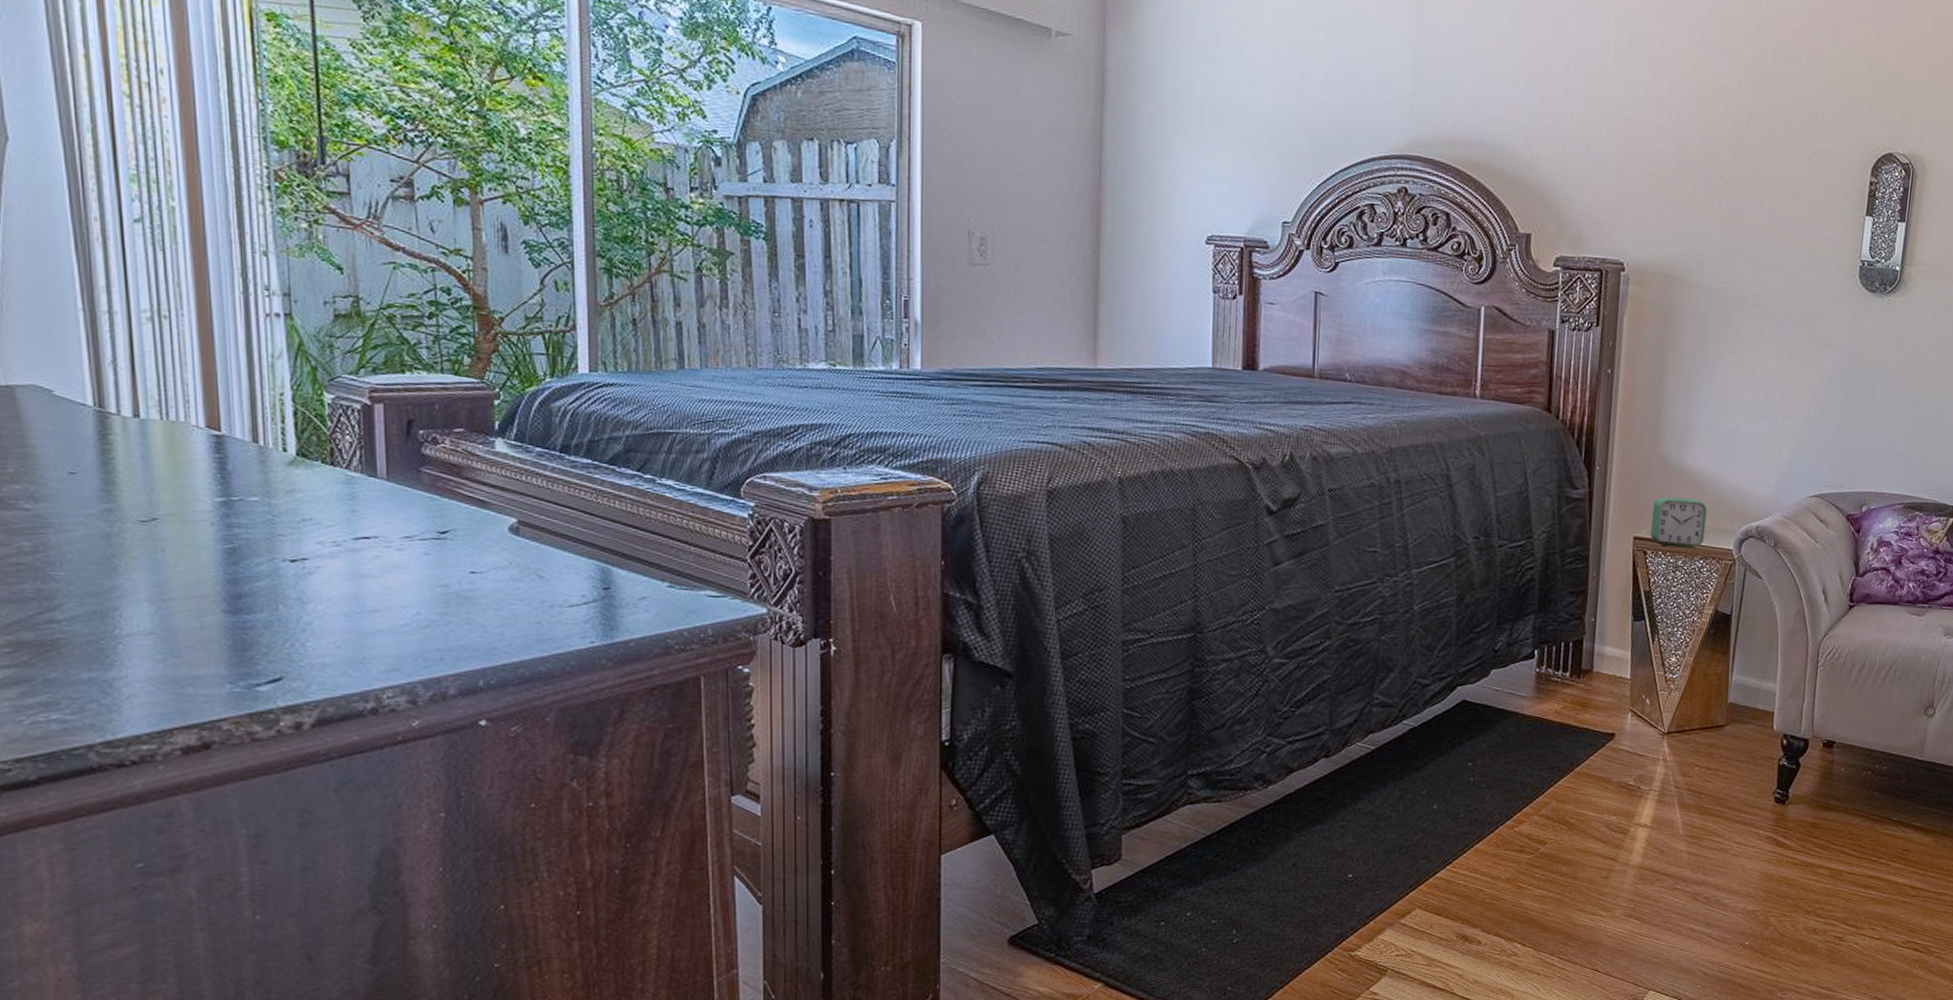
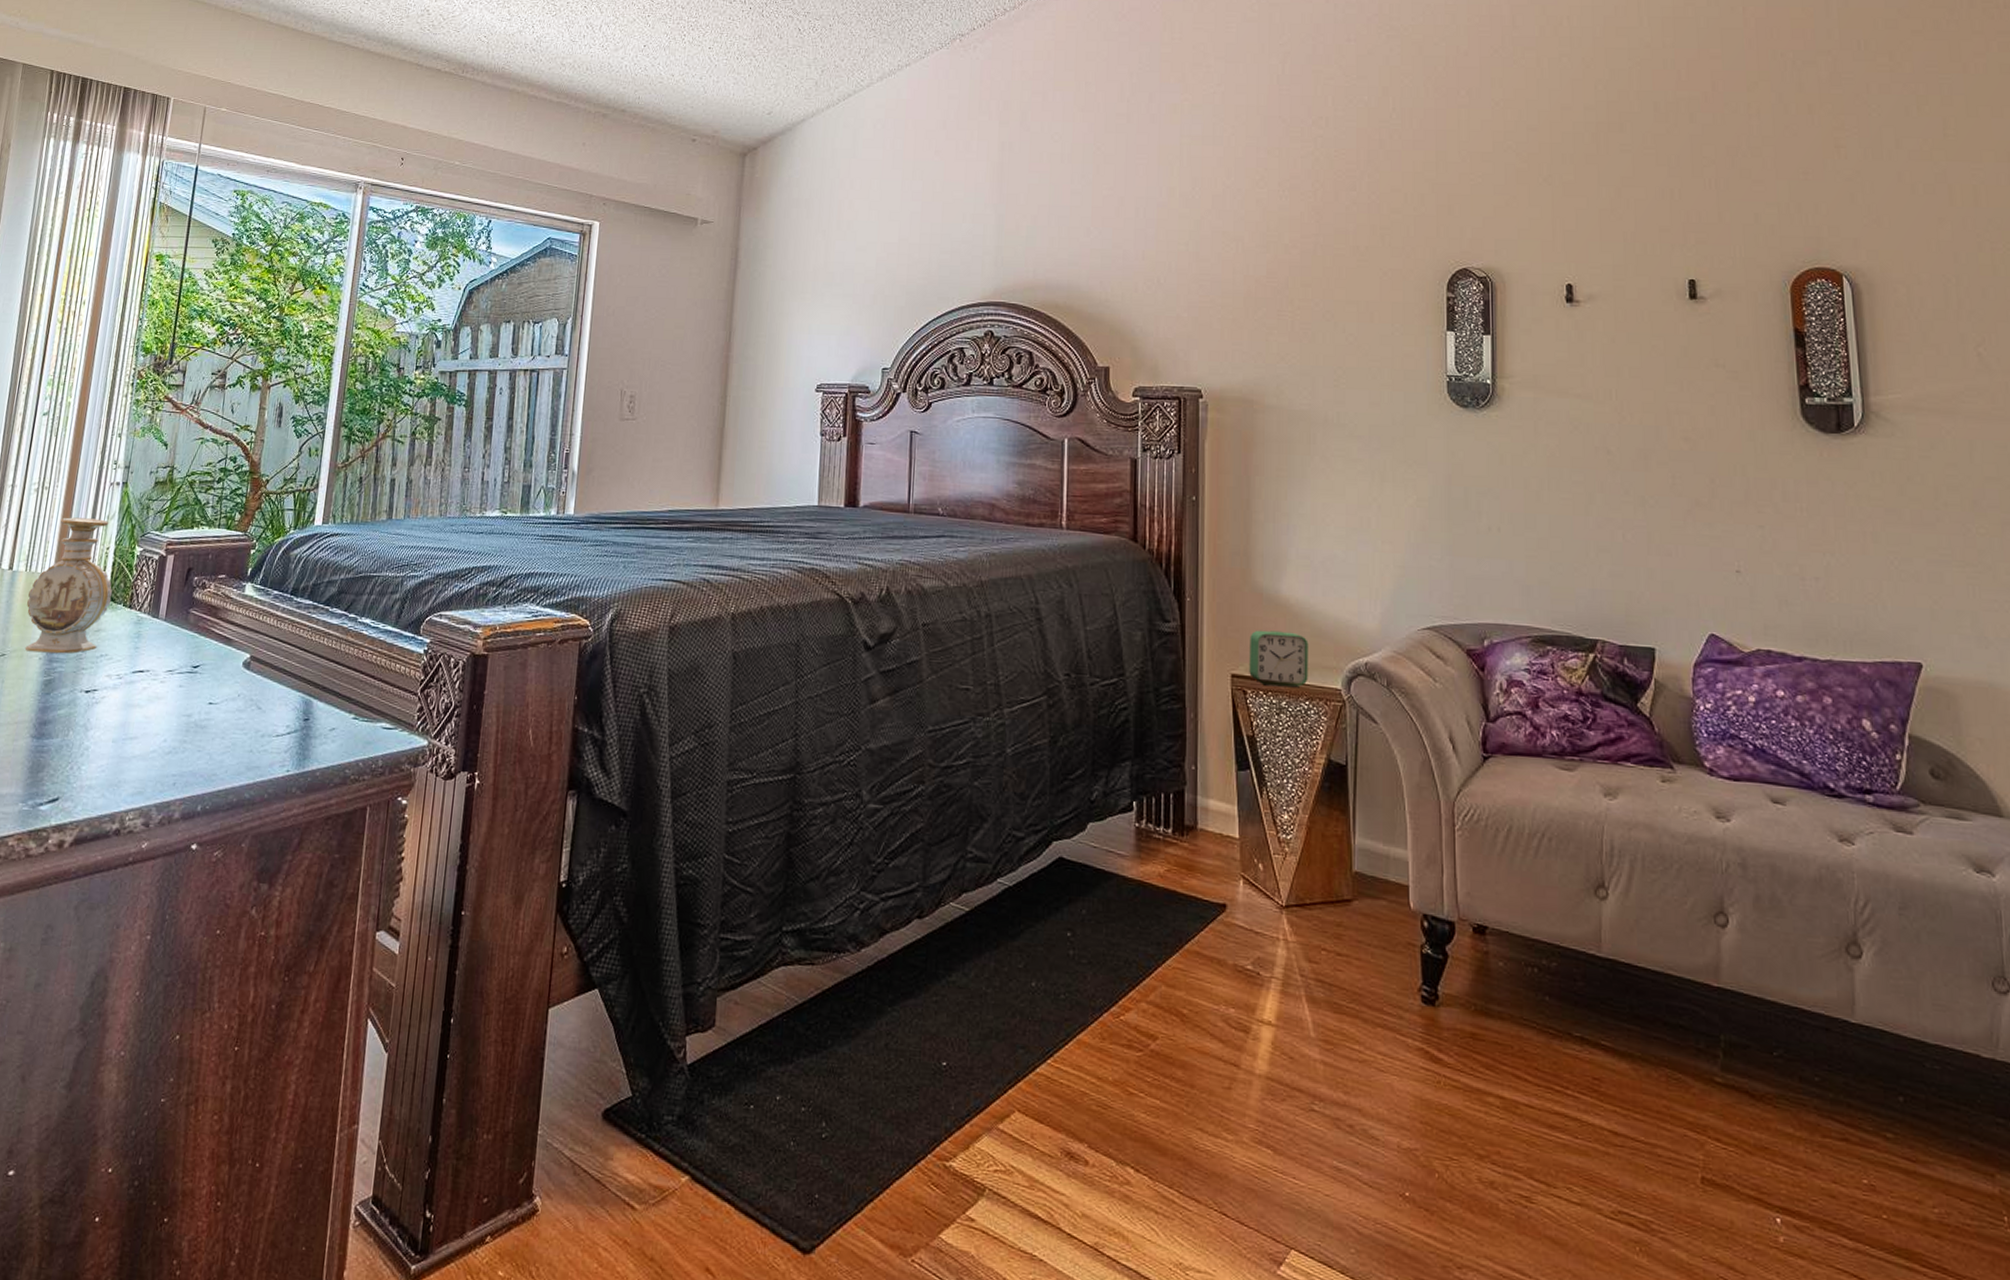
perfume bottle: none [173,354,303,519] -> present [24,517,113,654]

